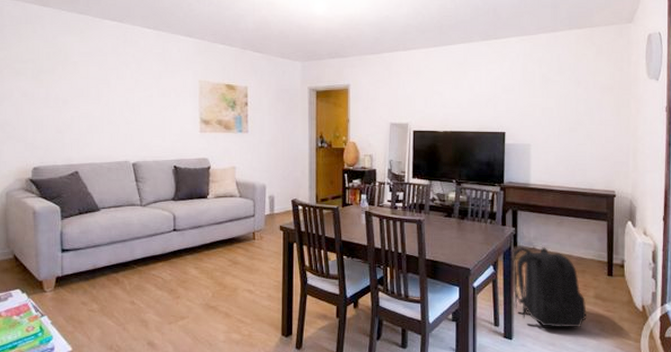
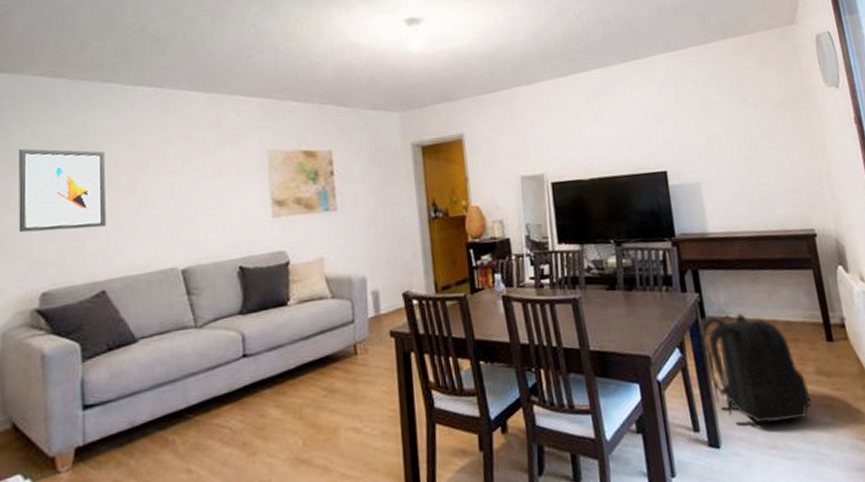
wall art: none [17,60,80,125] -> present [18,148,107,233]

